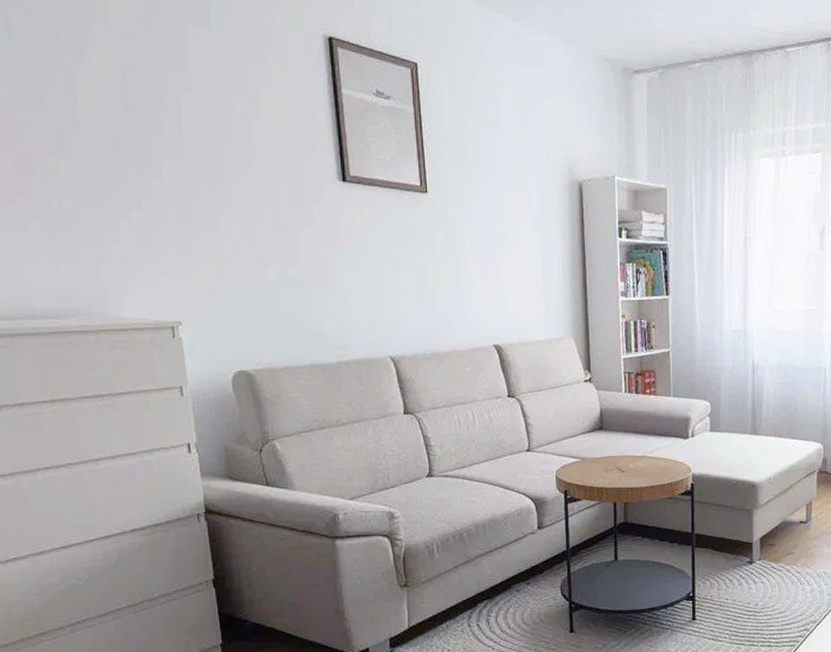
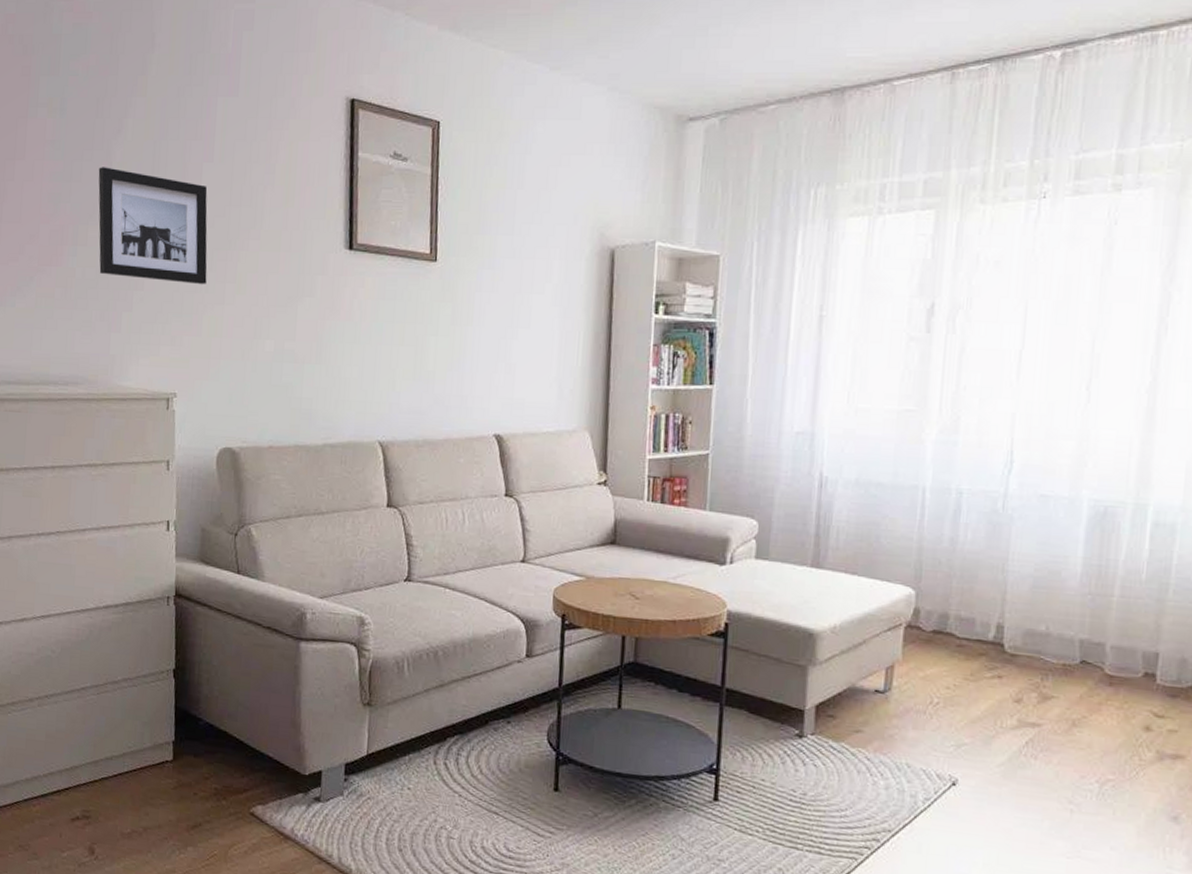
wall art: none [61,94,200,216] -> present [98,167,208,285]

